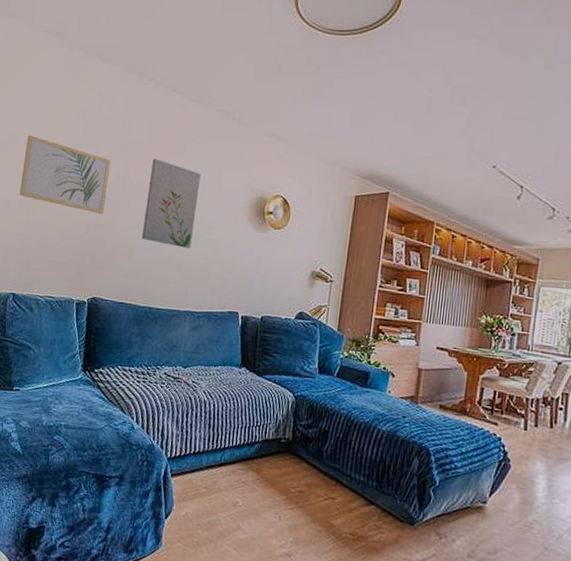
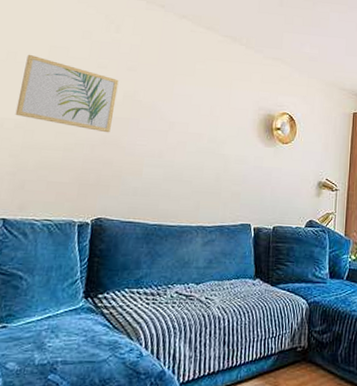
wall art: present [142,158,201,248] -> none [151,79,211,164]

